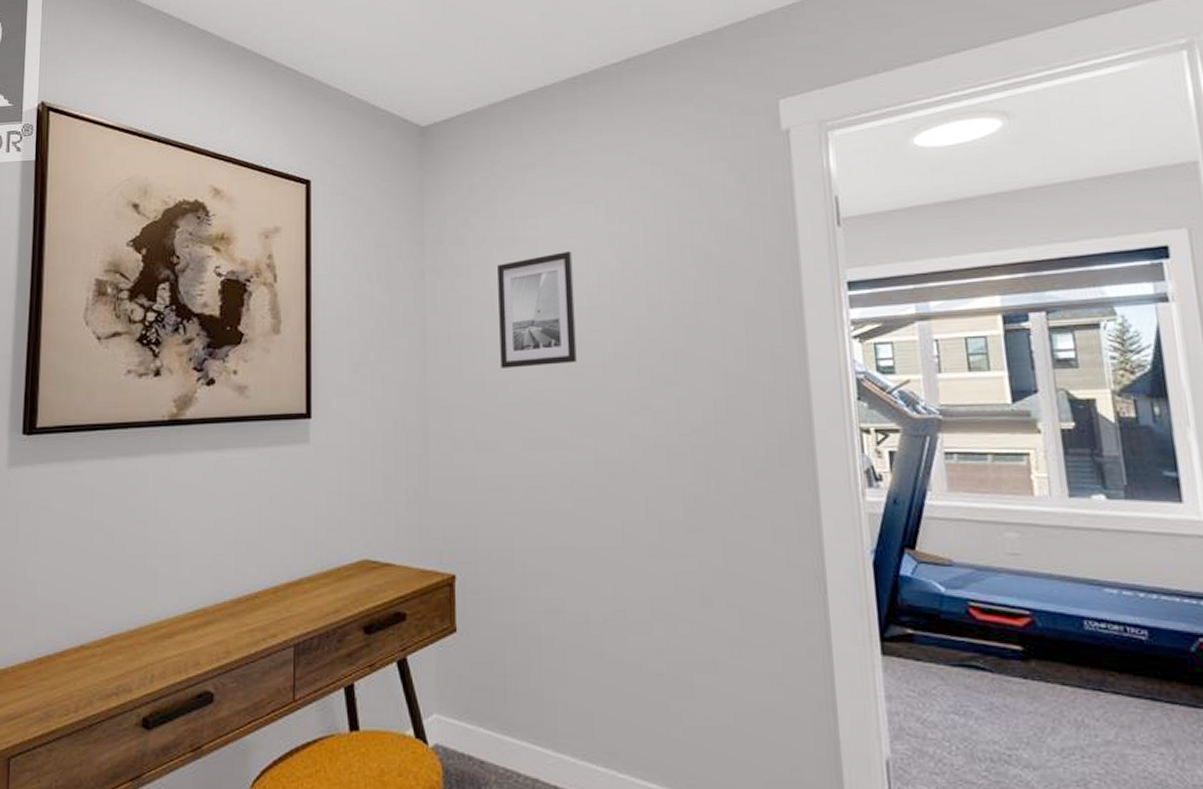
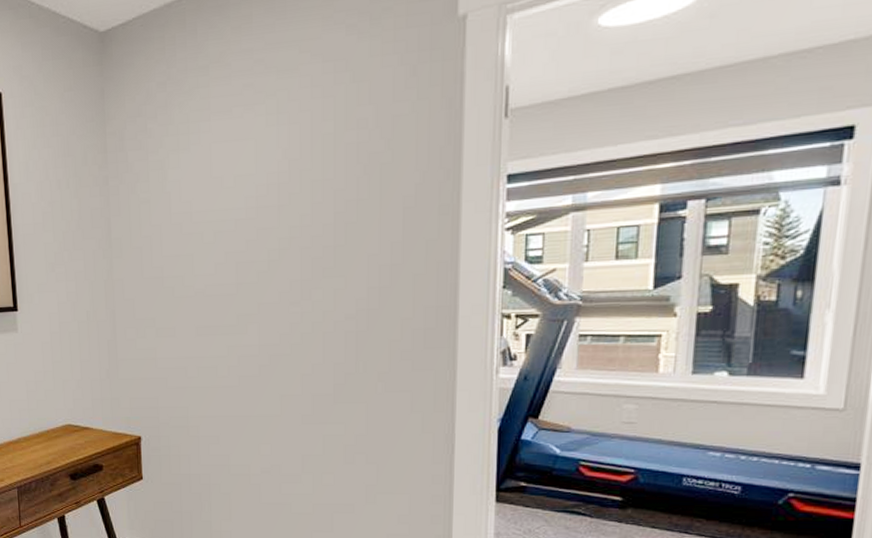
wall art: present [497,251,577,368] -> none [174,153,245,265]

